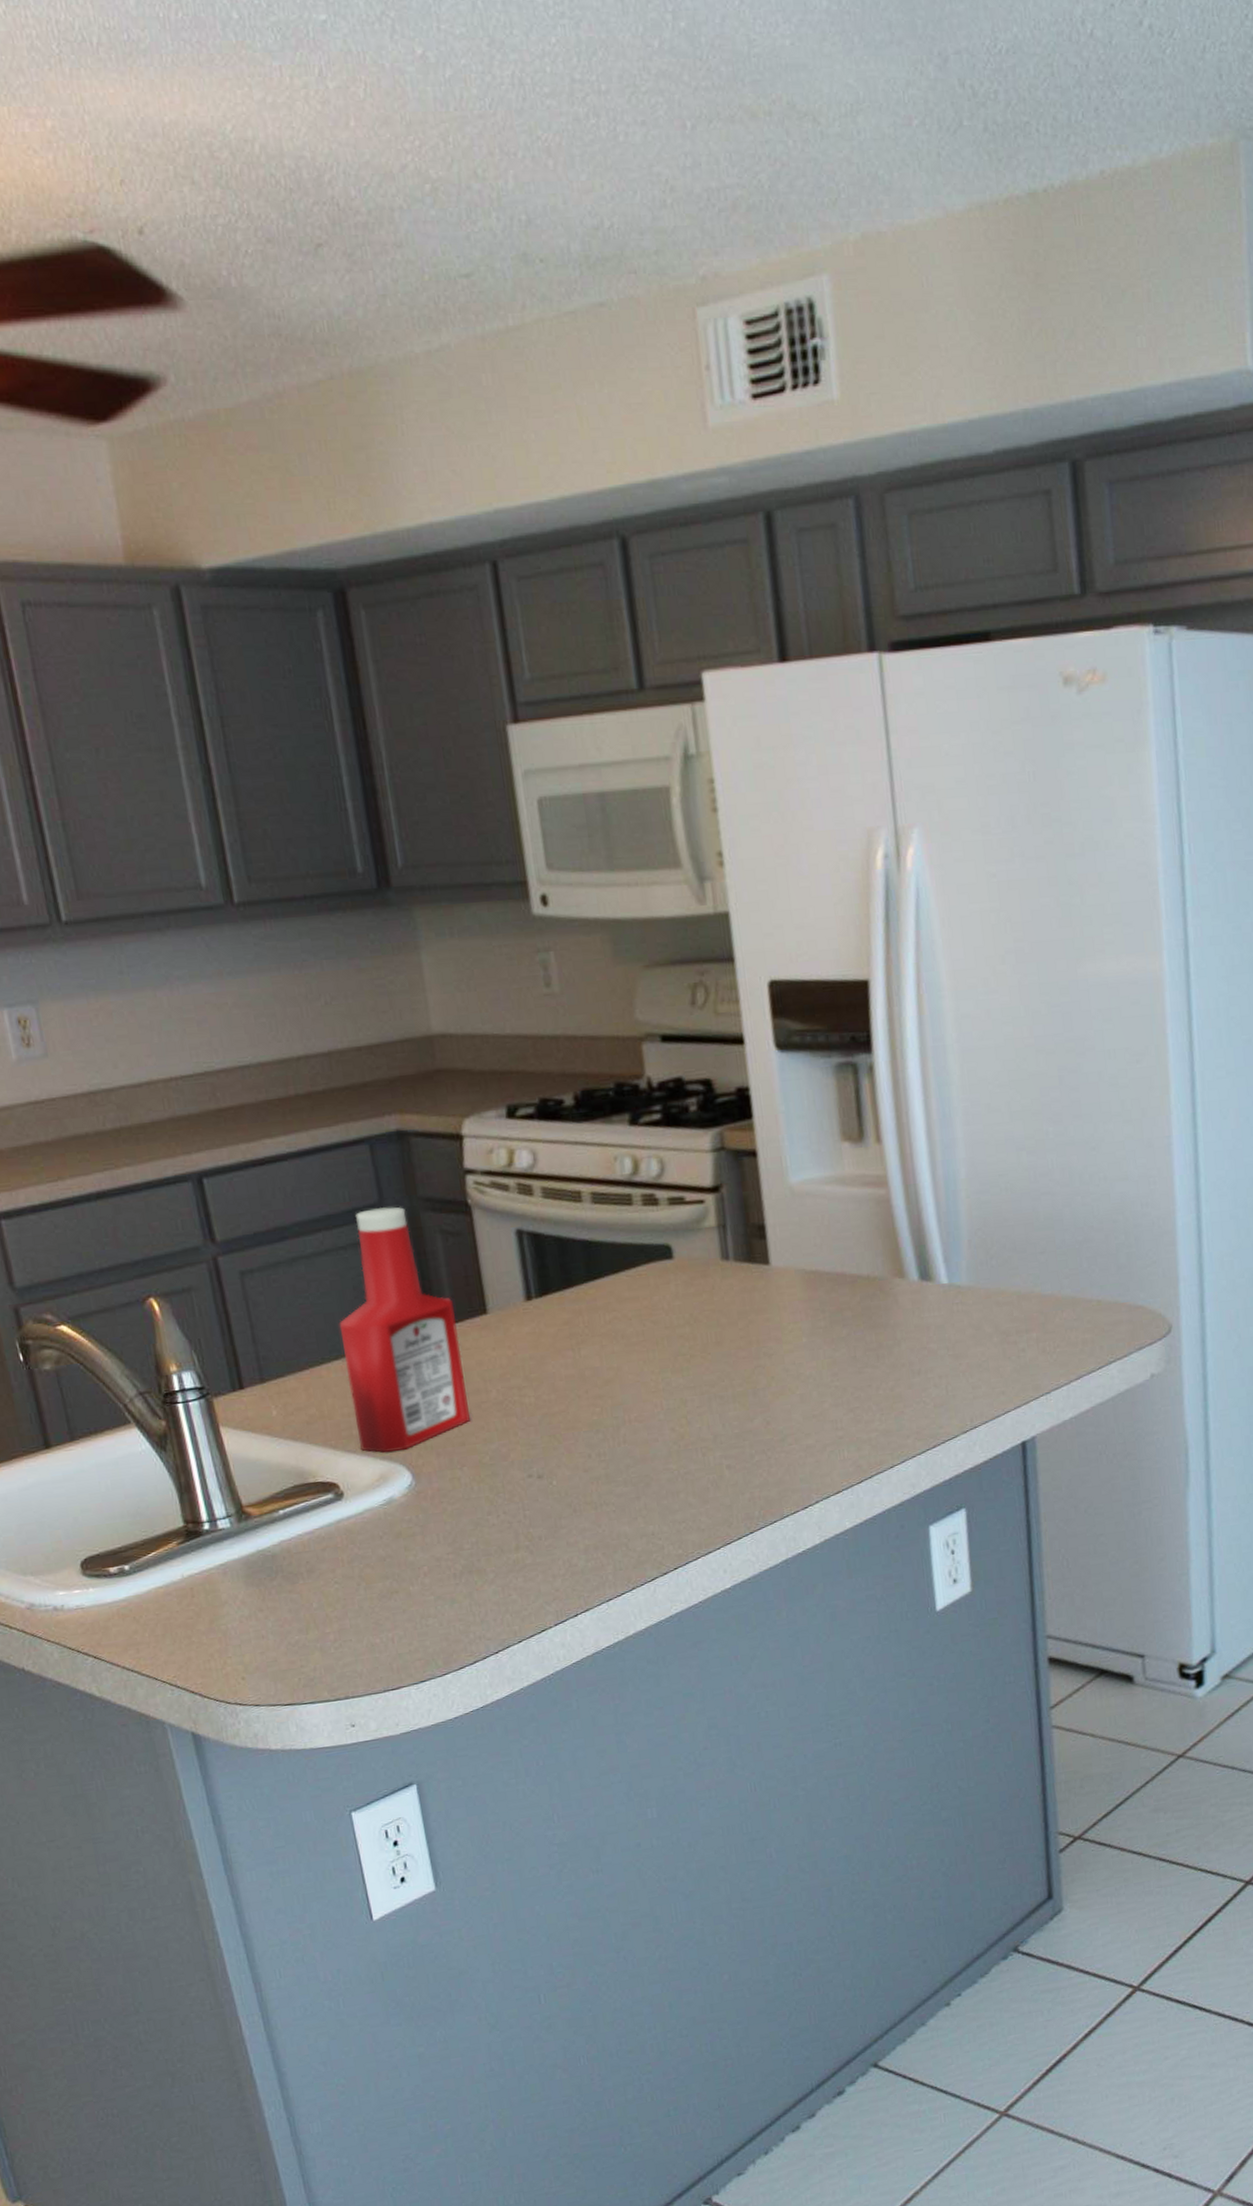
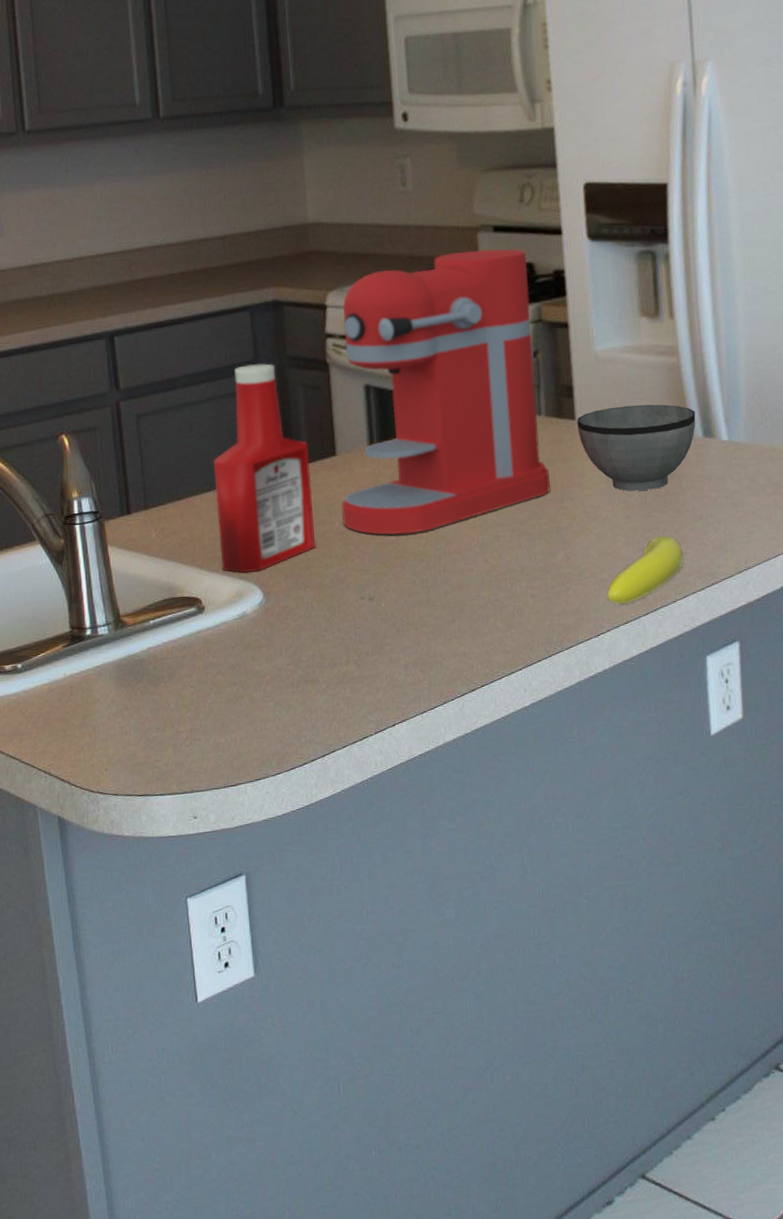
coffee maker: none [482,1062,744,1404] -> present [341,248,551,535]
bowl: none [771,1244,910,1345] -> present [577,404,696,491]
banana: none [814,1393,901,1473] -> present [607,535,684,604]

